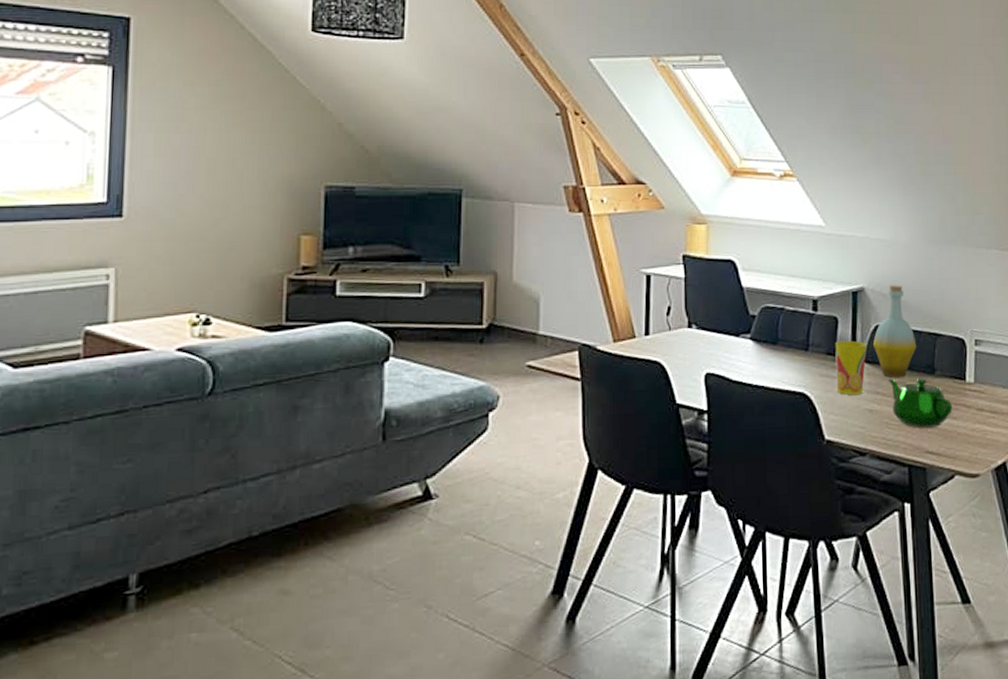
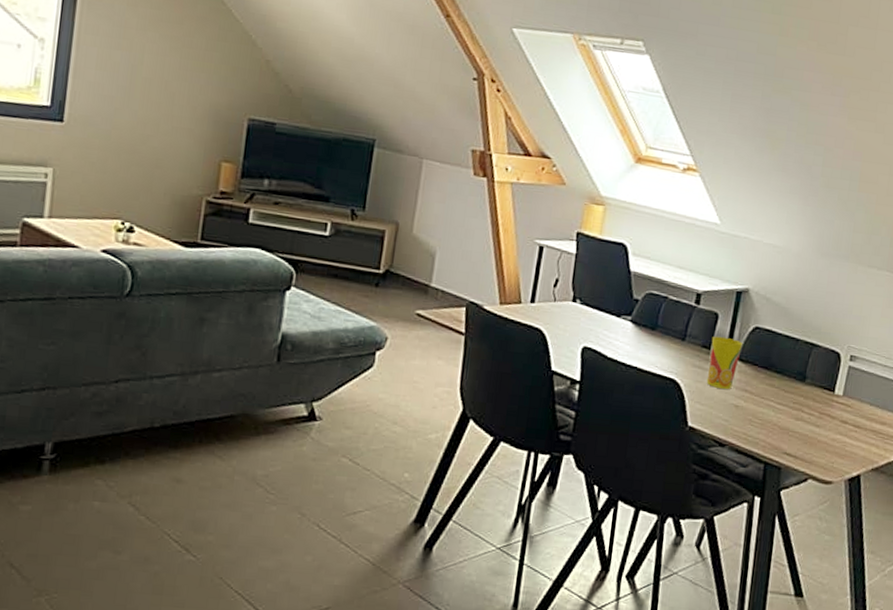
bottle: present [872,285,917,378] -> none [748,290,792,380]
teapot: present [889,378,953,428] -> none [757,379,818,432]

